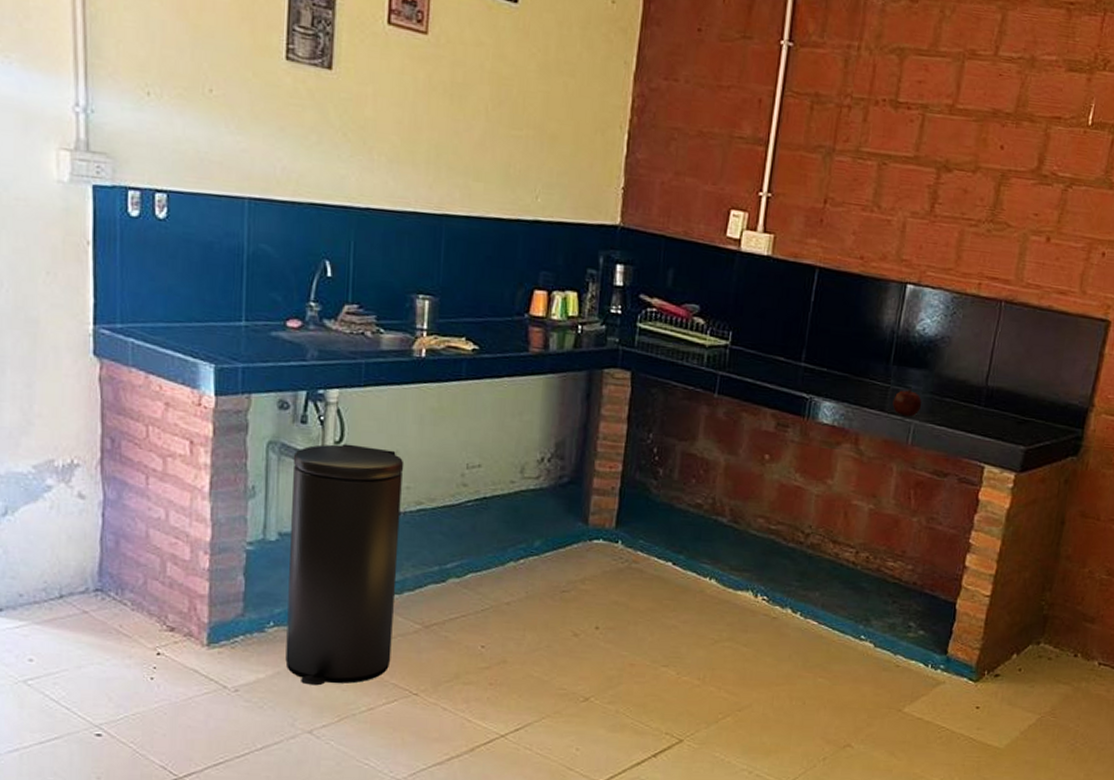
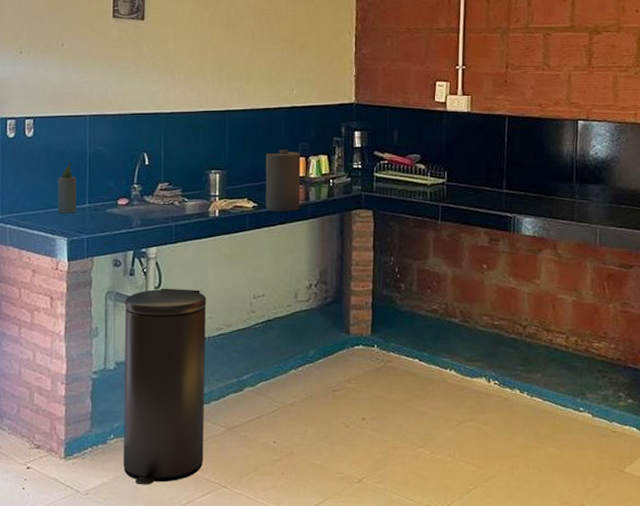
bottle: none [200,261,230,332] -> present [57,162,77,214]
paper towel holder: none [490,277,541,362] -> present [266,150,301,212]
fruit: present [892,388,922,417] -> none [580,200,604,223]

